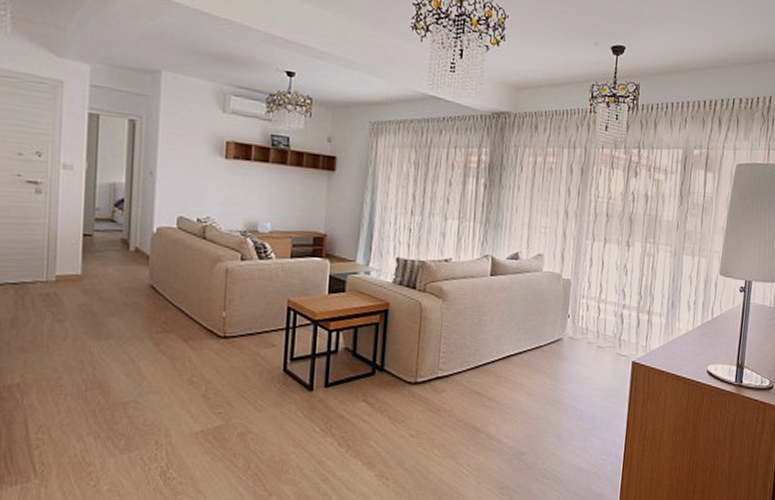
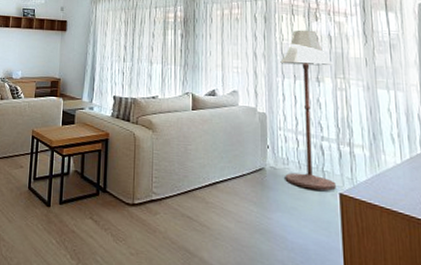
floor lamp: none [582,186,645,359] -> present [280,30,336,191]

